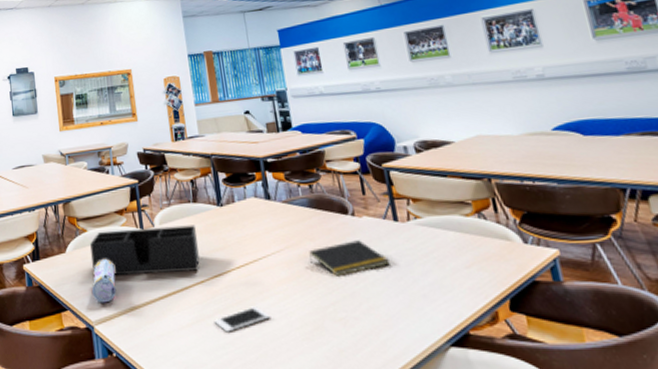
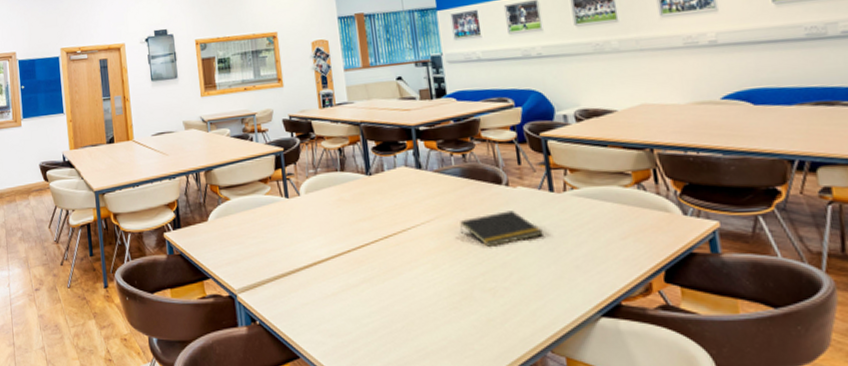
desk organizer: present [90,225,200,277] -> none [233,194,346,246]
pencil case: present [91,259,117,303] -> none [234,228,260,272]
cell phone: present [213,306,270,332] -> none [359,276,417,301]

